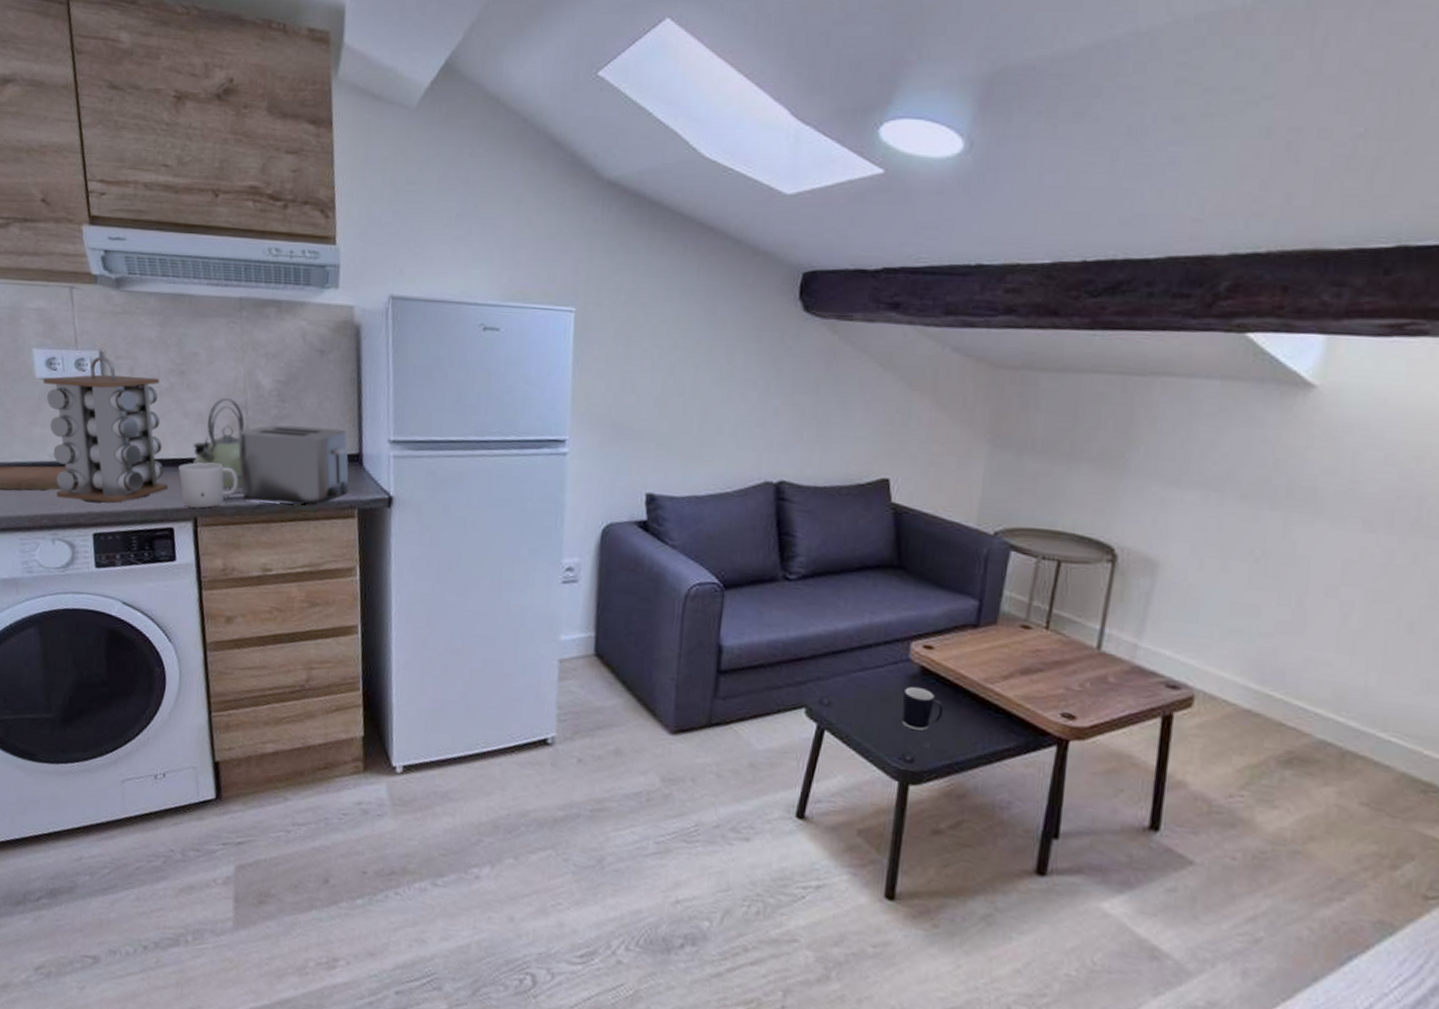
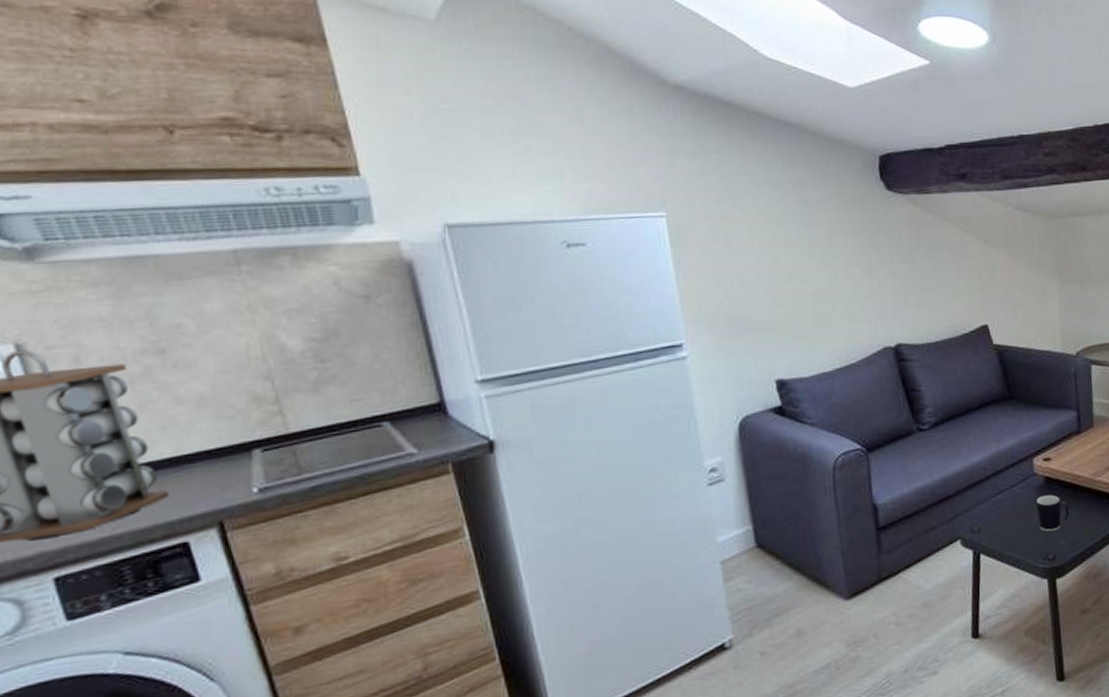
mug: present [178,462,239,509] -> none [180,449,278,512]
kettle: present [193,398,245,489] -> none [198,370,284,478]
toaster: present [238,425,349,506] -> none [265,379,436,486]

